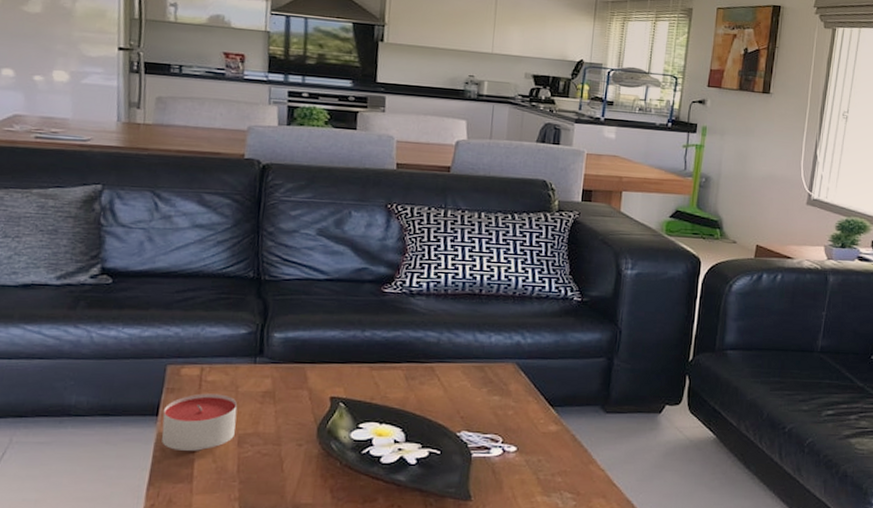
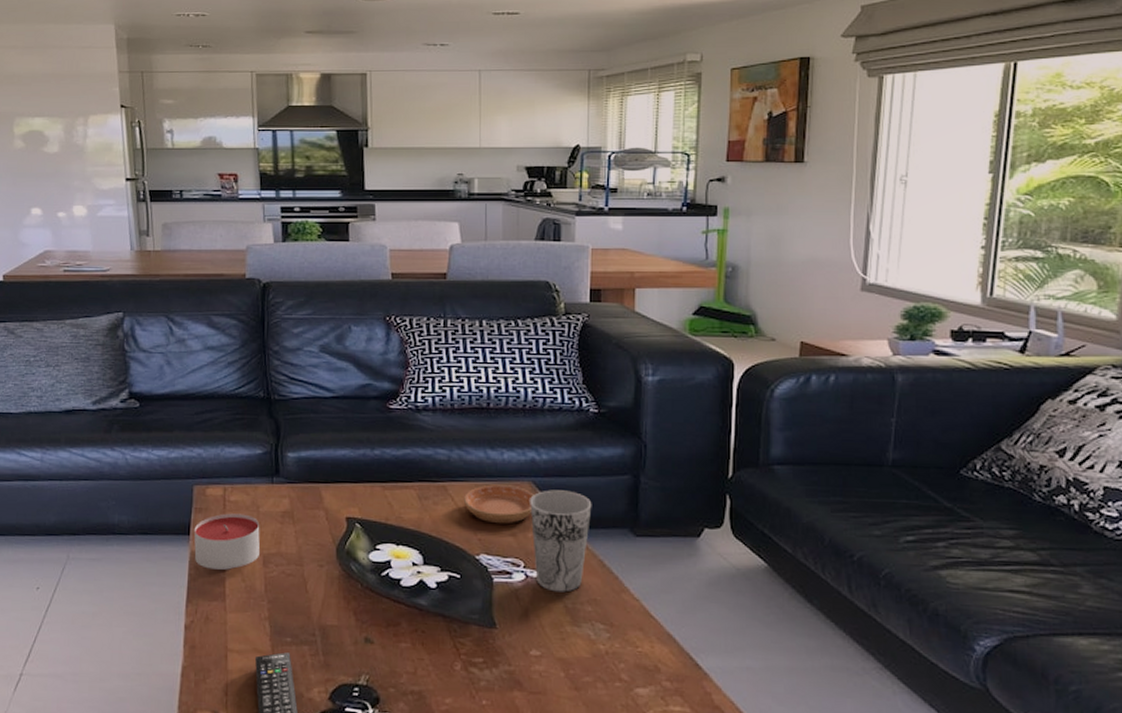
saucer: none [450,365,517,403] -> present [464,484,534,524]
cup: none [512,371,569,465] -> present [530,490,592,592]

